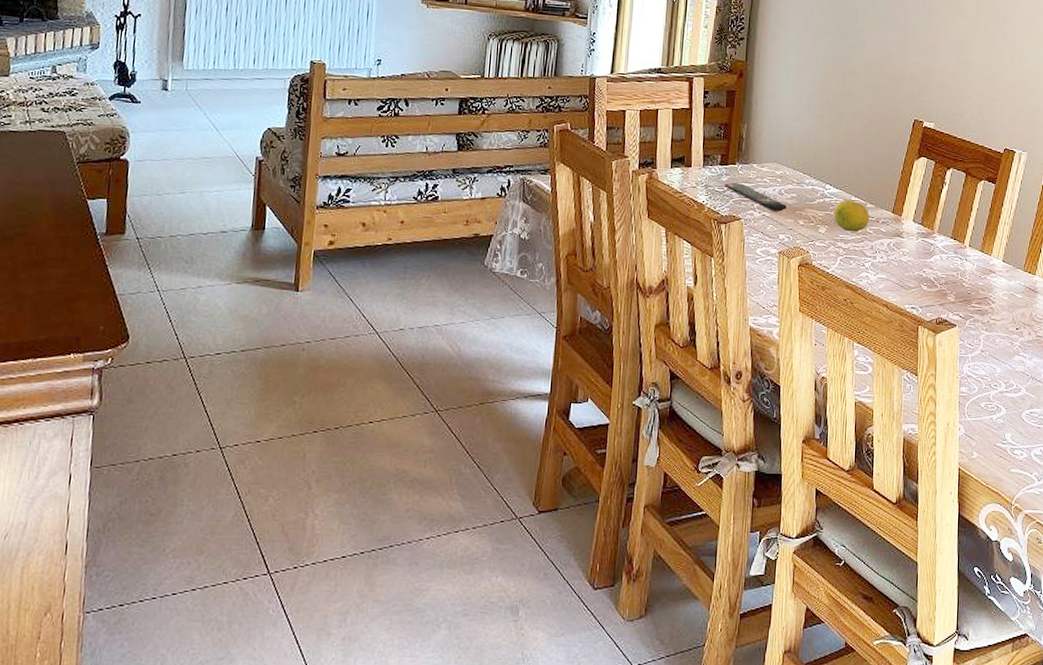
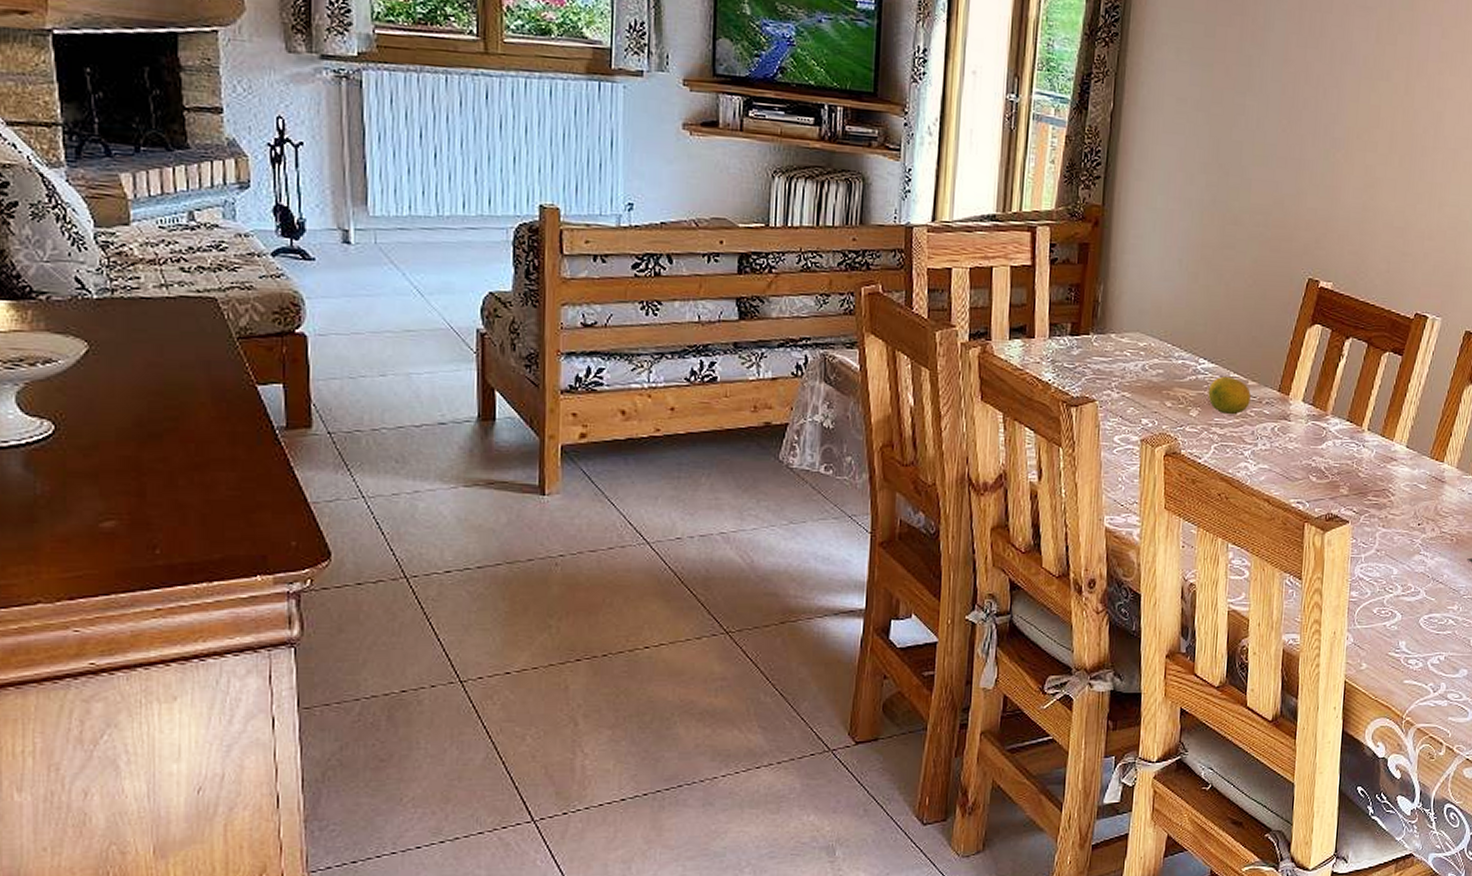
remote control: present [725,182,787,212] -> none [1076,356,1151,392]

